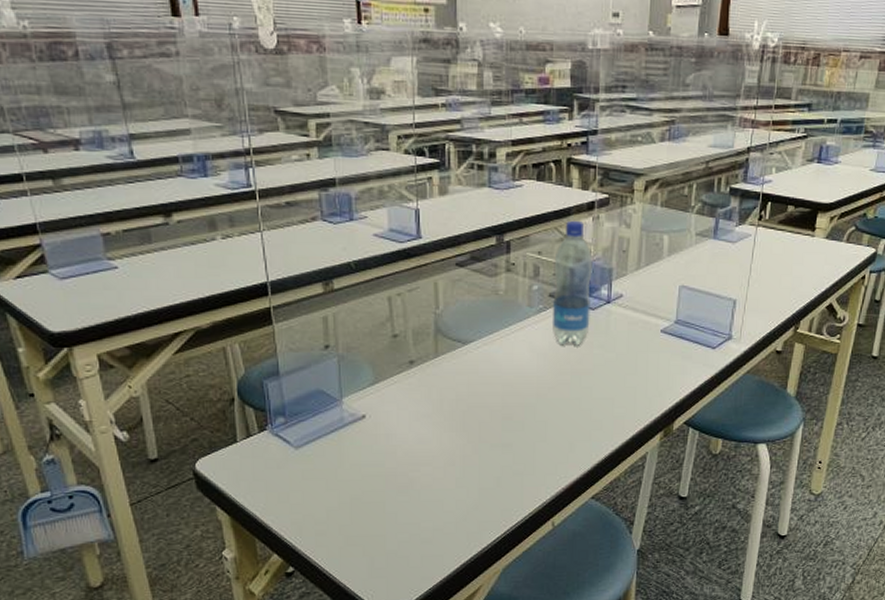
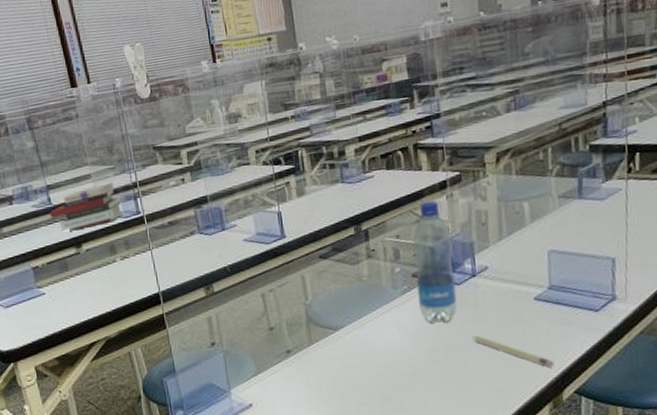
books: none [131,144,230,196] -> present [49,183,124,231]
pencil: none [599,363,671,399] -> present [471,336,555,368]

